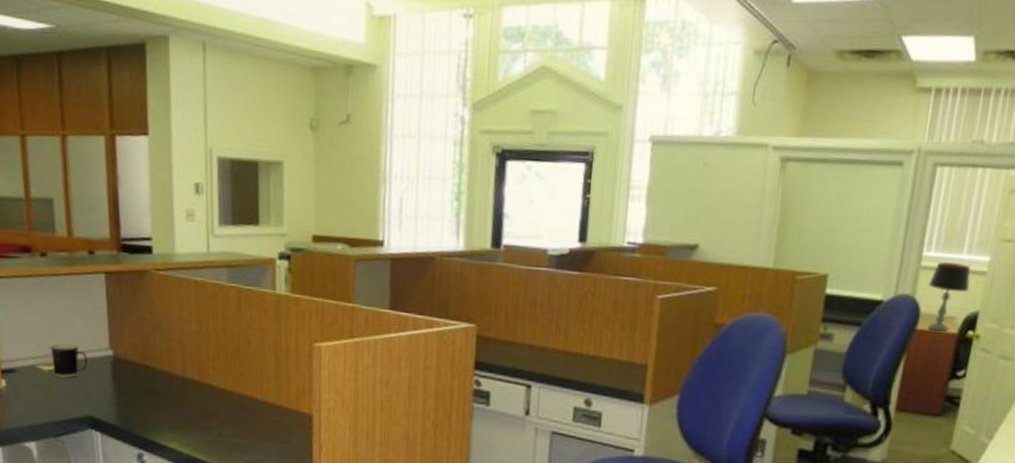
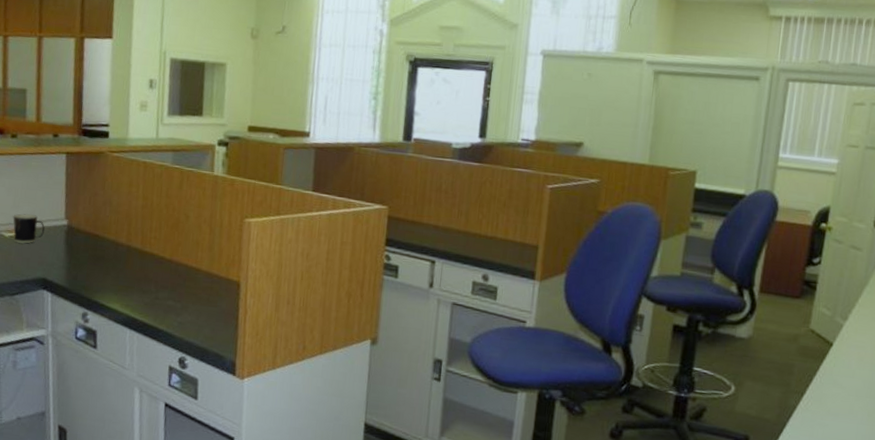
table lamp: present [928,262,971,333] -> none [785,163,822,224]

